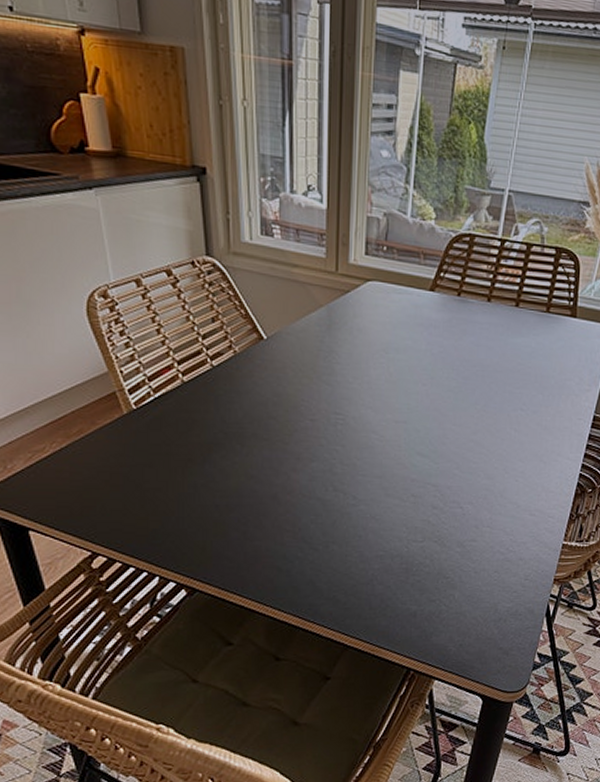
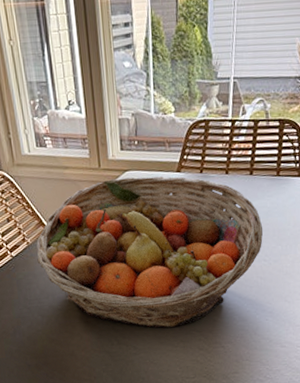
fruit basket: none [244,288,524,477] -> present [36,176,263,328]

